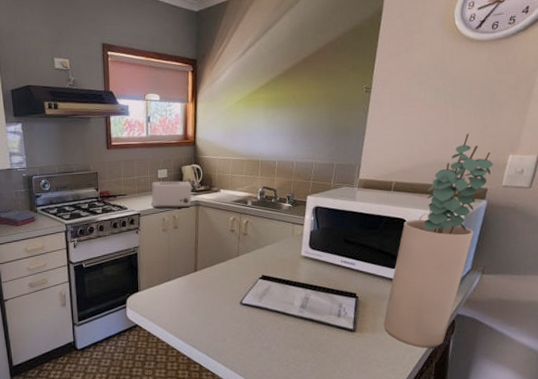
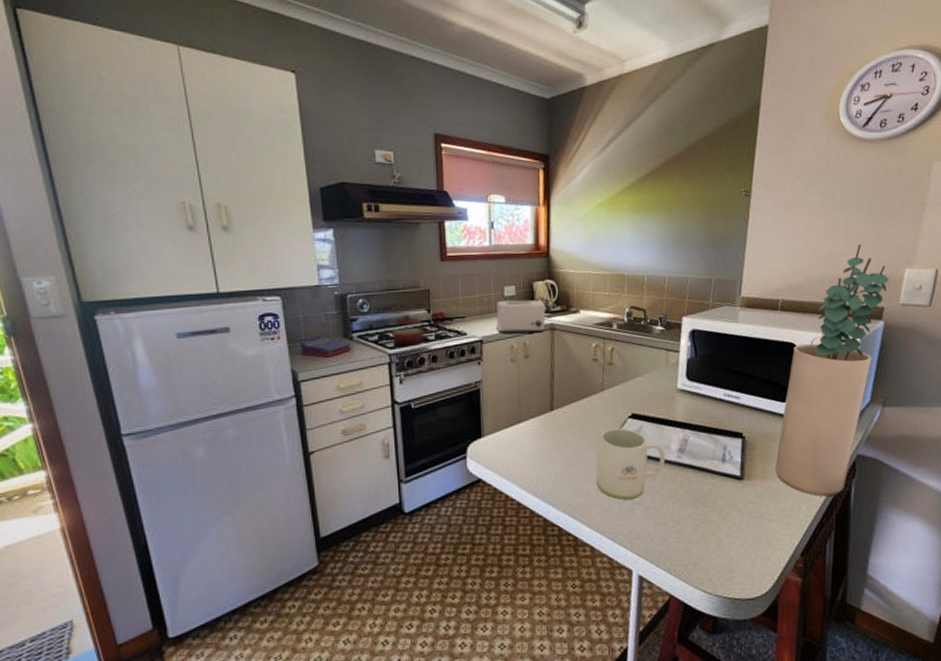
saucepan: none [63,192,97,219] -> present [386,314,429,348]
mug: none [231,286,290,345] -> present [596,427,666,500]

